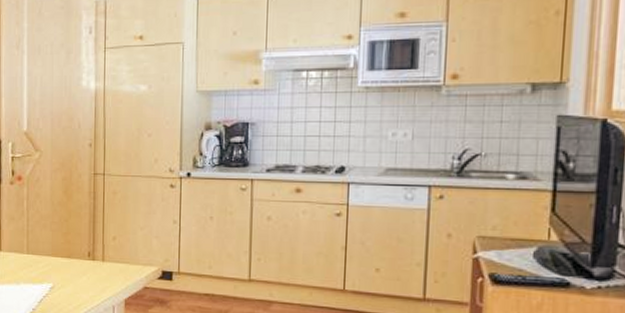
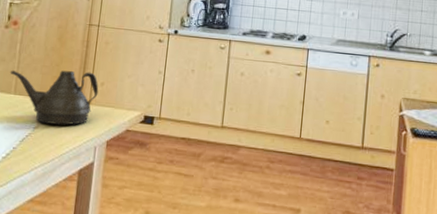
teapot: none [20,226,111,284] -> present [10,70,99,125]

